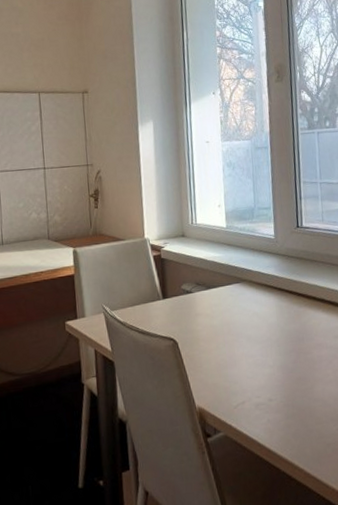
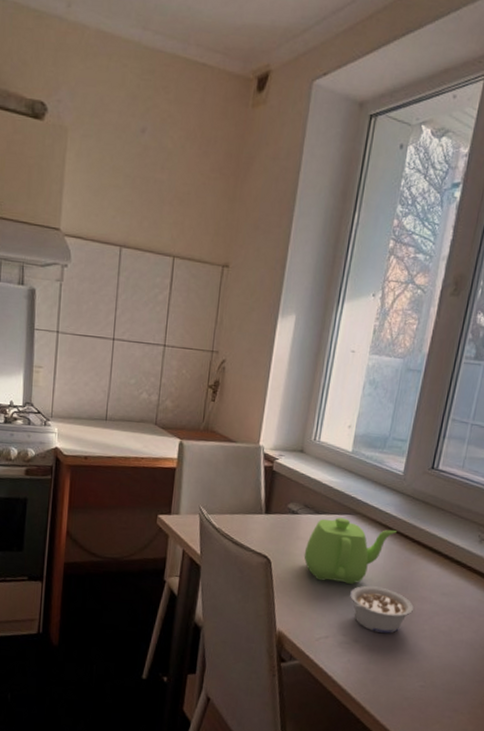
teapot: none [205,287,281,350] -> present [304,517,397,585]
legume: none [254,343,314,387] -> present [349,585,414,633]

